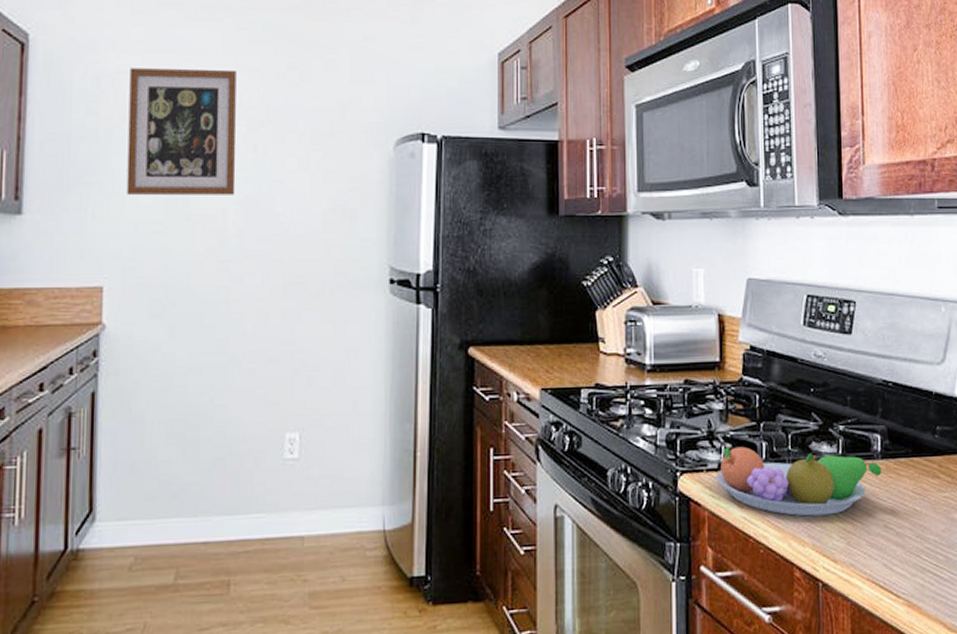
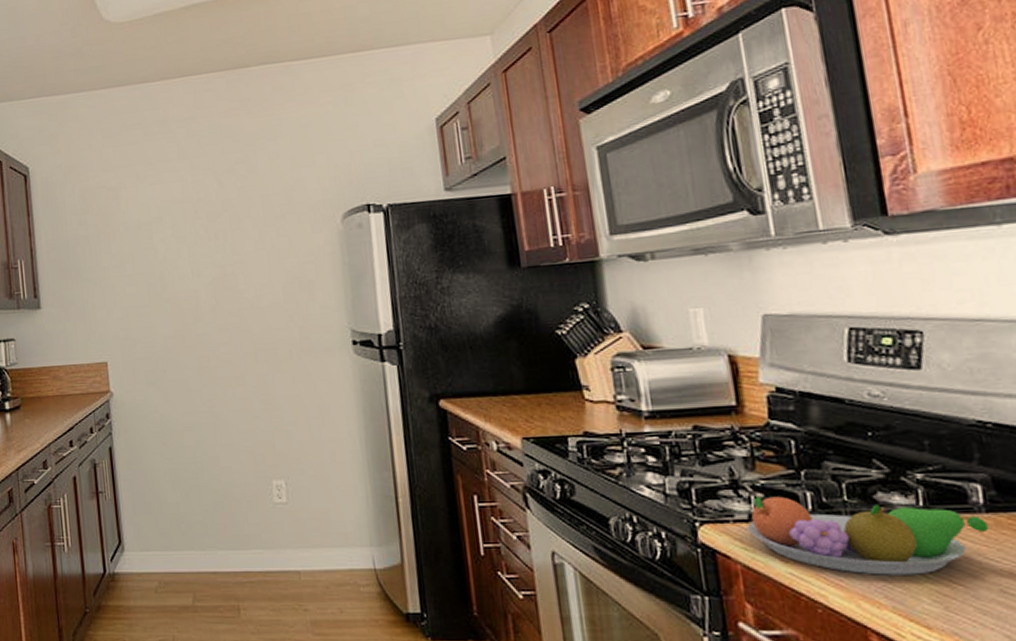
wall art: present [126,68,236,195] -> none [107,172,204,286]

